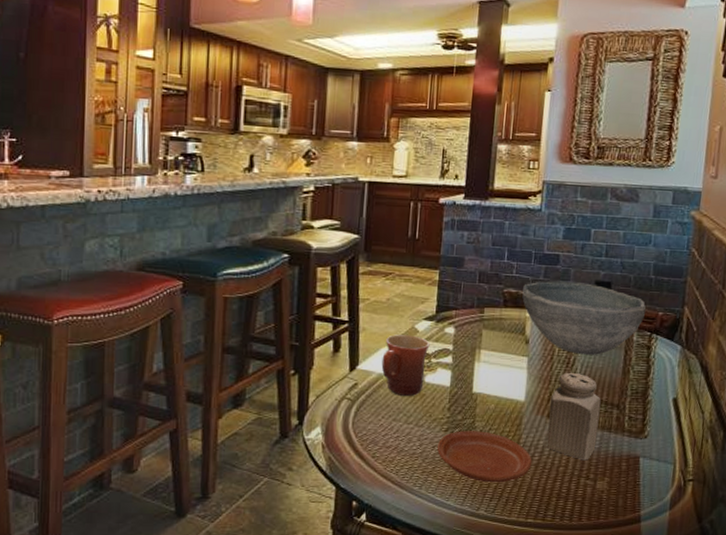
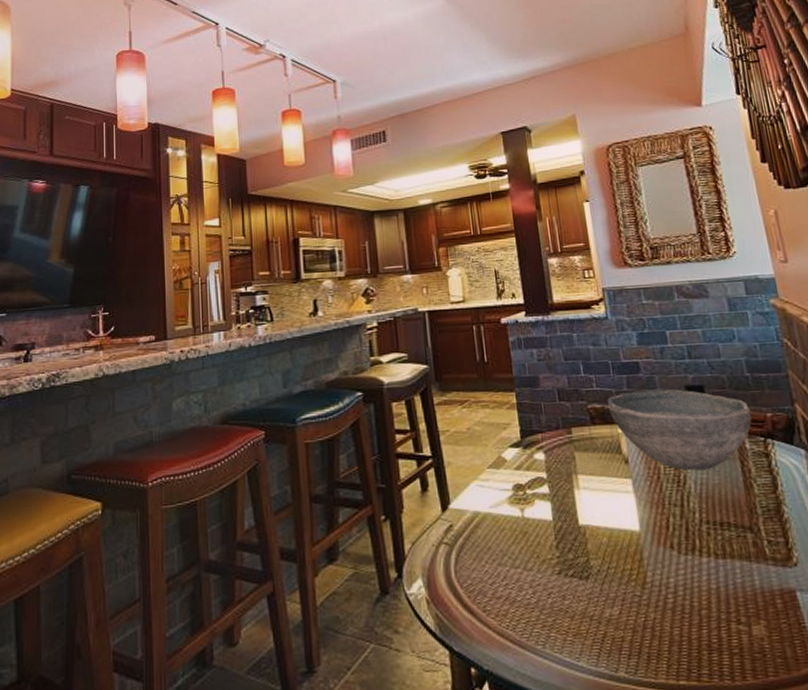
mug: present [381,334,430,397] -> none [473,465,524,536]
plate: present [436,431,532,483] -> none [552,571,668,636]
salt shaker: present [546,372,601,461] -> none [669,492,739,600]

